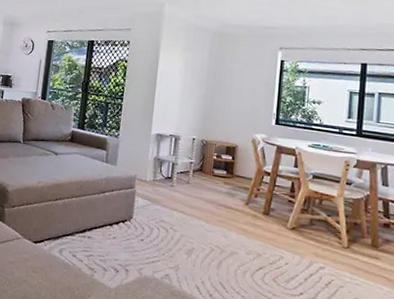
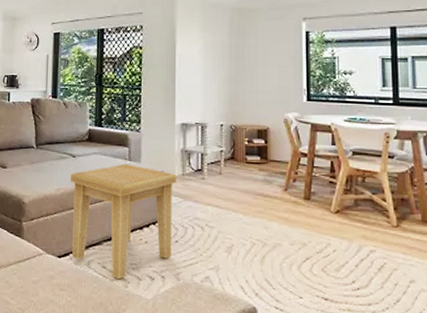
side table: none [47,165,148,269] -> present [69,164,177,280]

